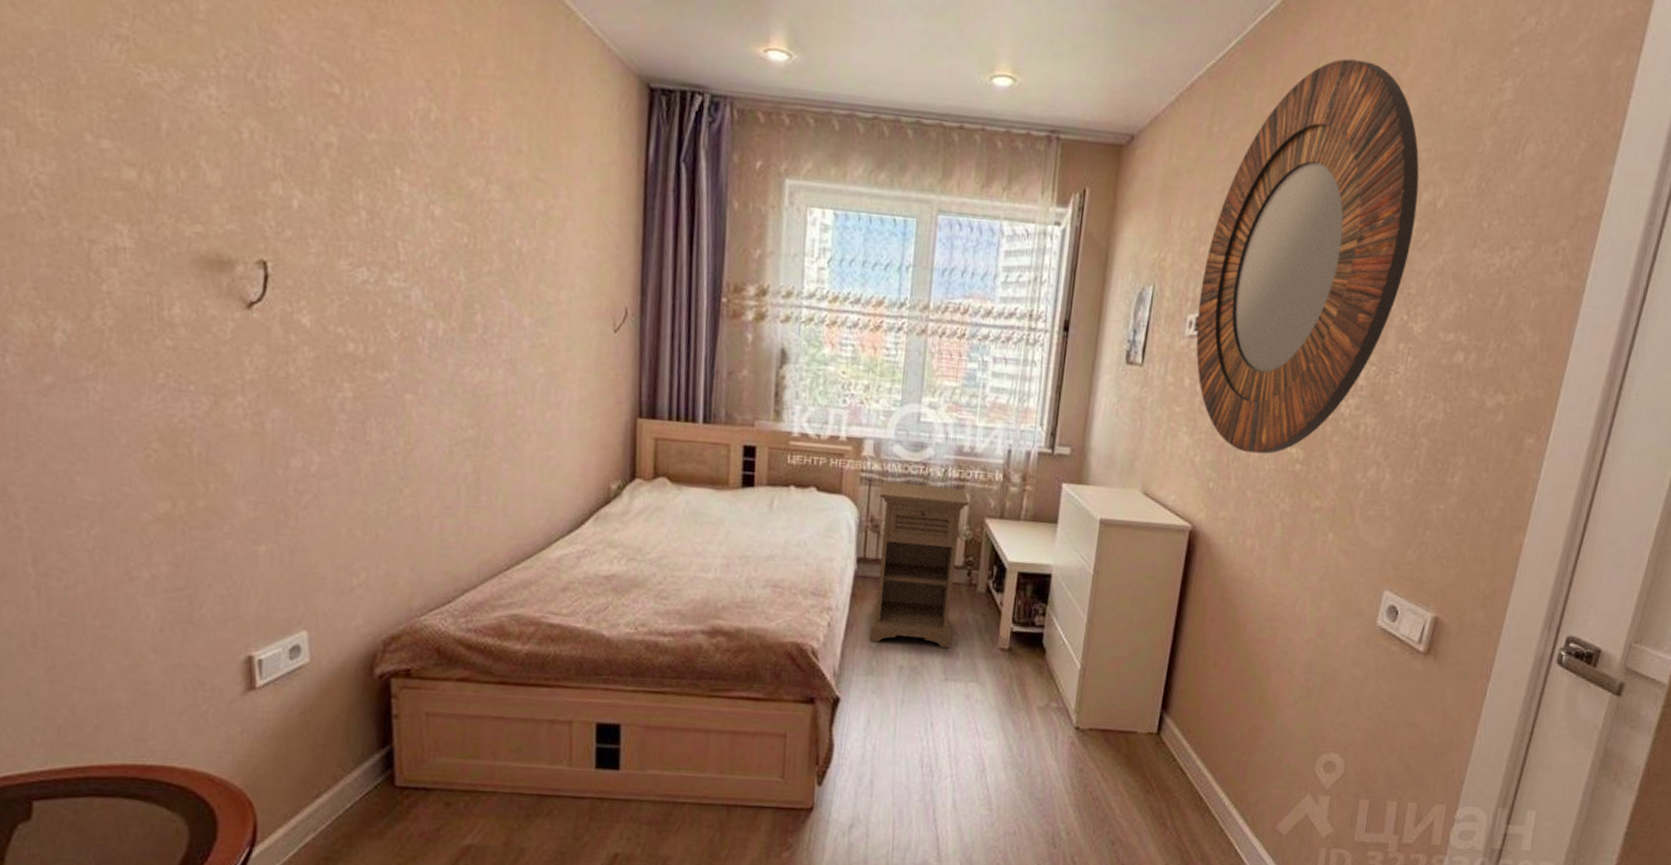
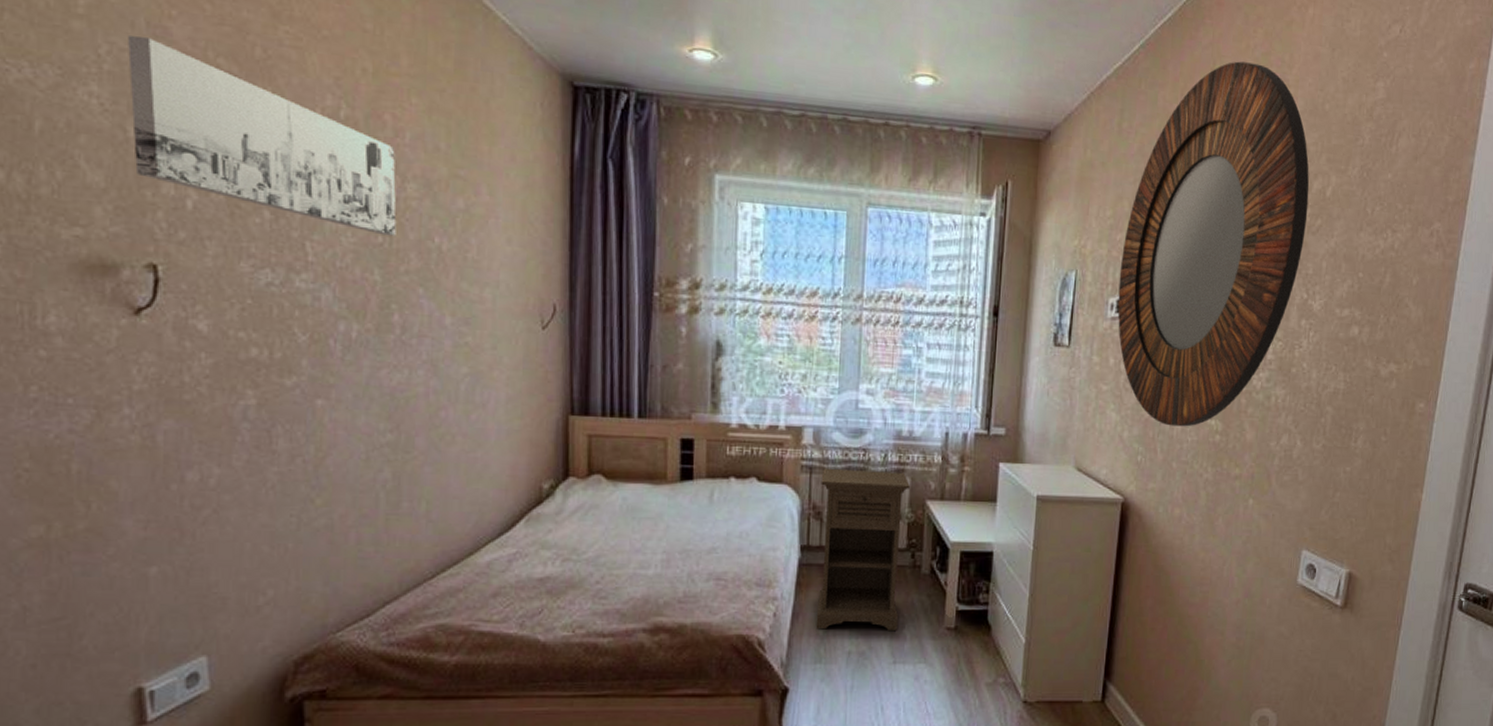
wall art: none [242,40,481,238] -> present [128,36,397,236]

